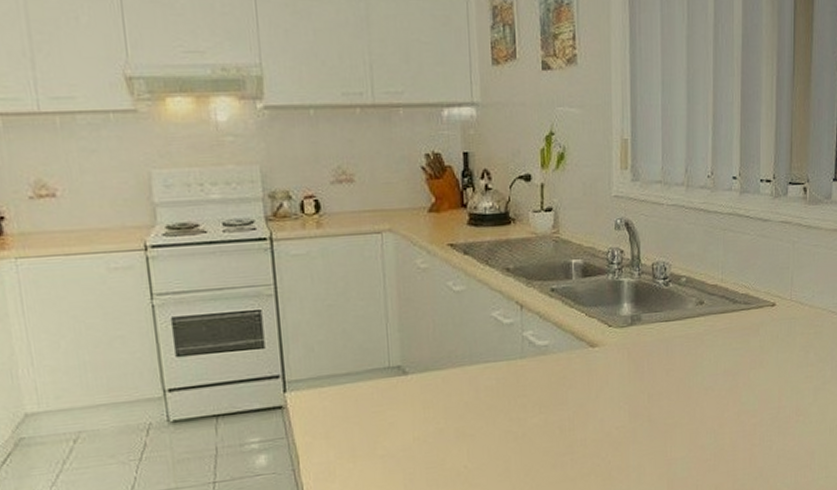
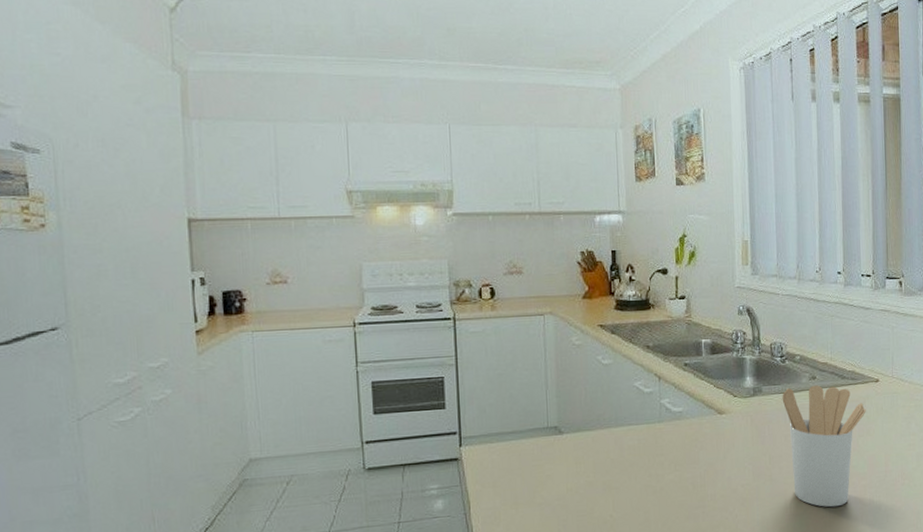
utensil holder: none [664,311,759,450] -> present [782,385,866,508]

